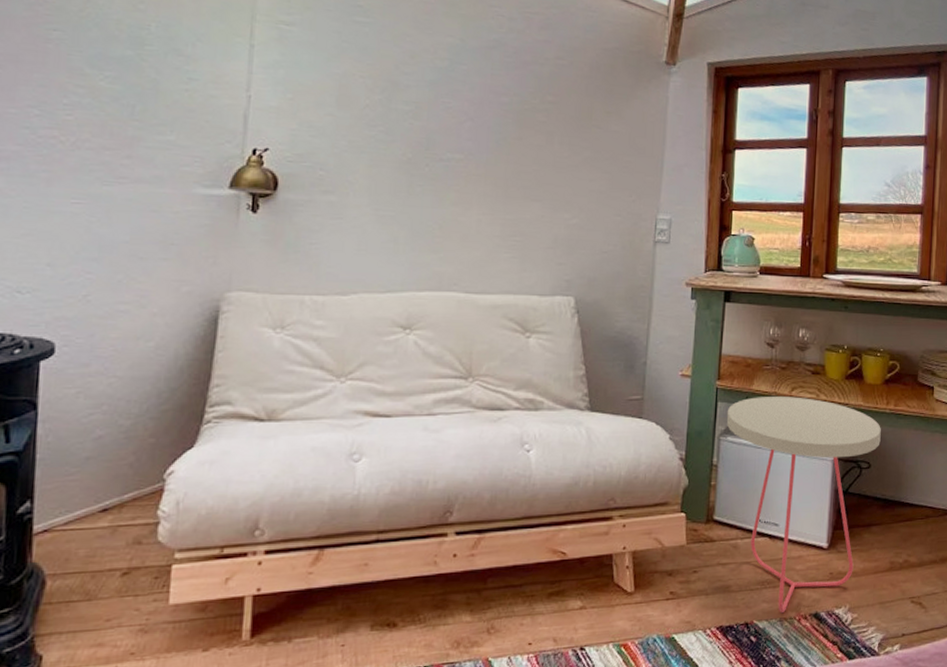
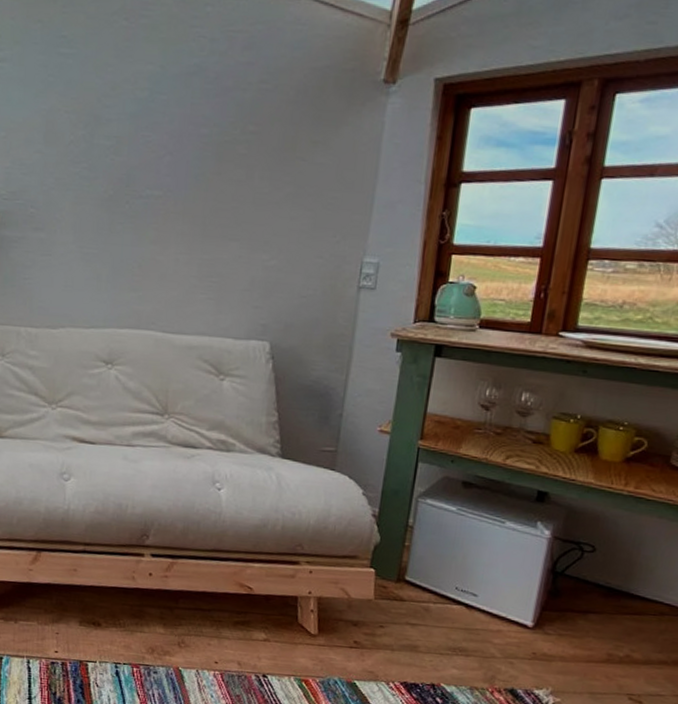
side table: present [726,397,881,614] -> none [426,461,614,683]

